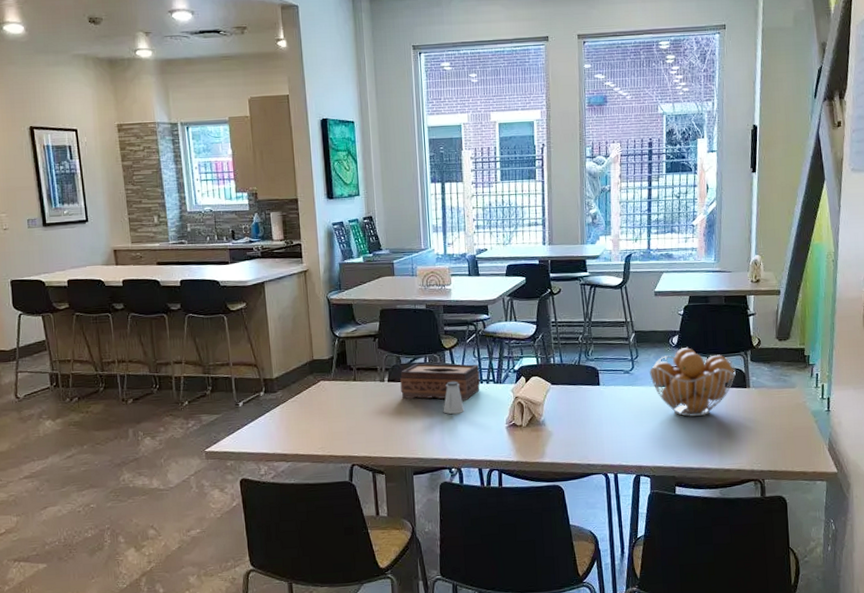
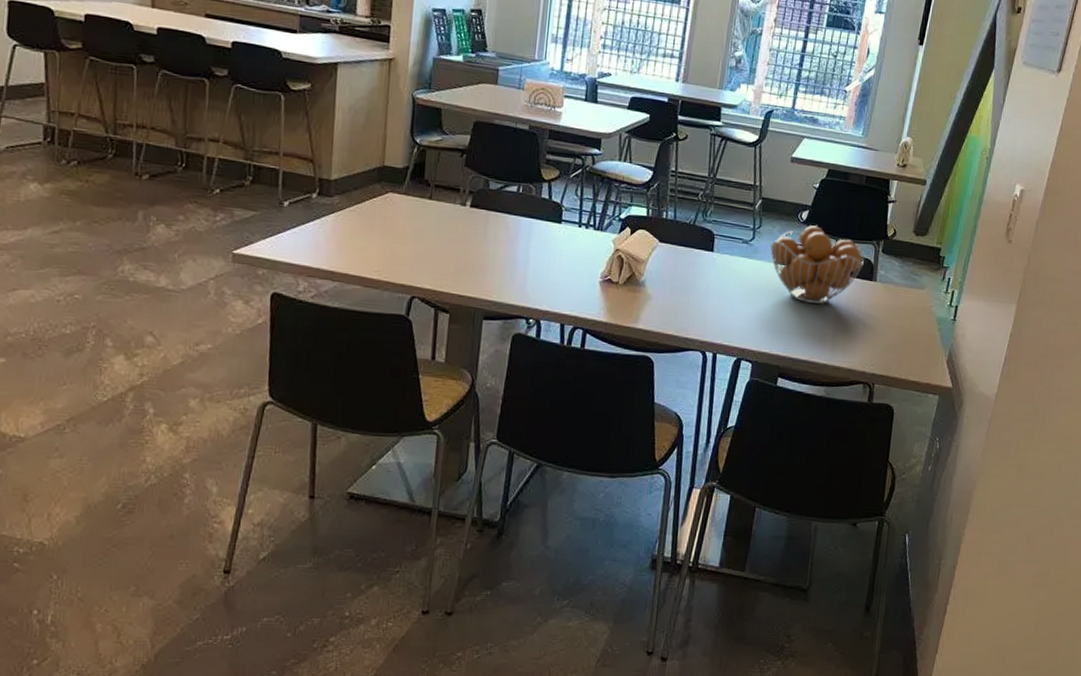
tissue box: present [400,363,481,401] -> none [484,191,580,244]
saltshaker: present [443,381,465,415] -> none [530,218,555,258]

